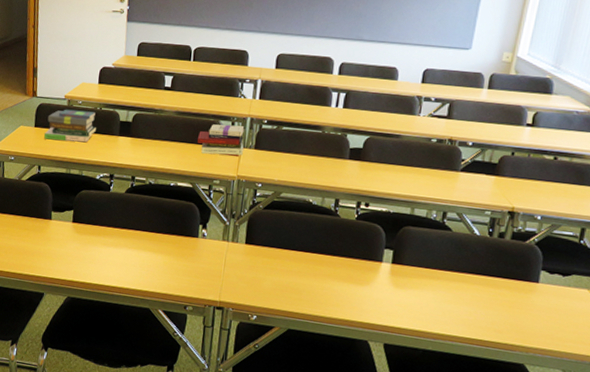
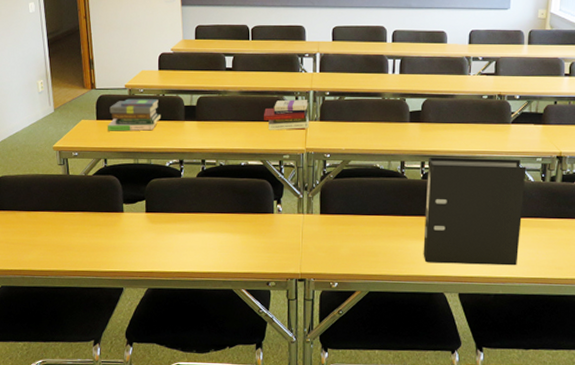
binder: none [349,197,473,323] -> present [423,157,527,266]

